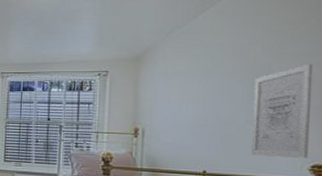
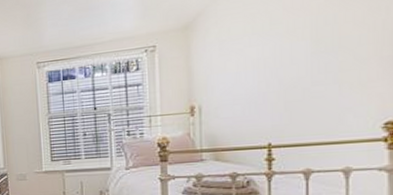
wall art: present [250,63,313,158] -> none [318,8,382,120]

